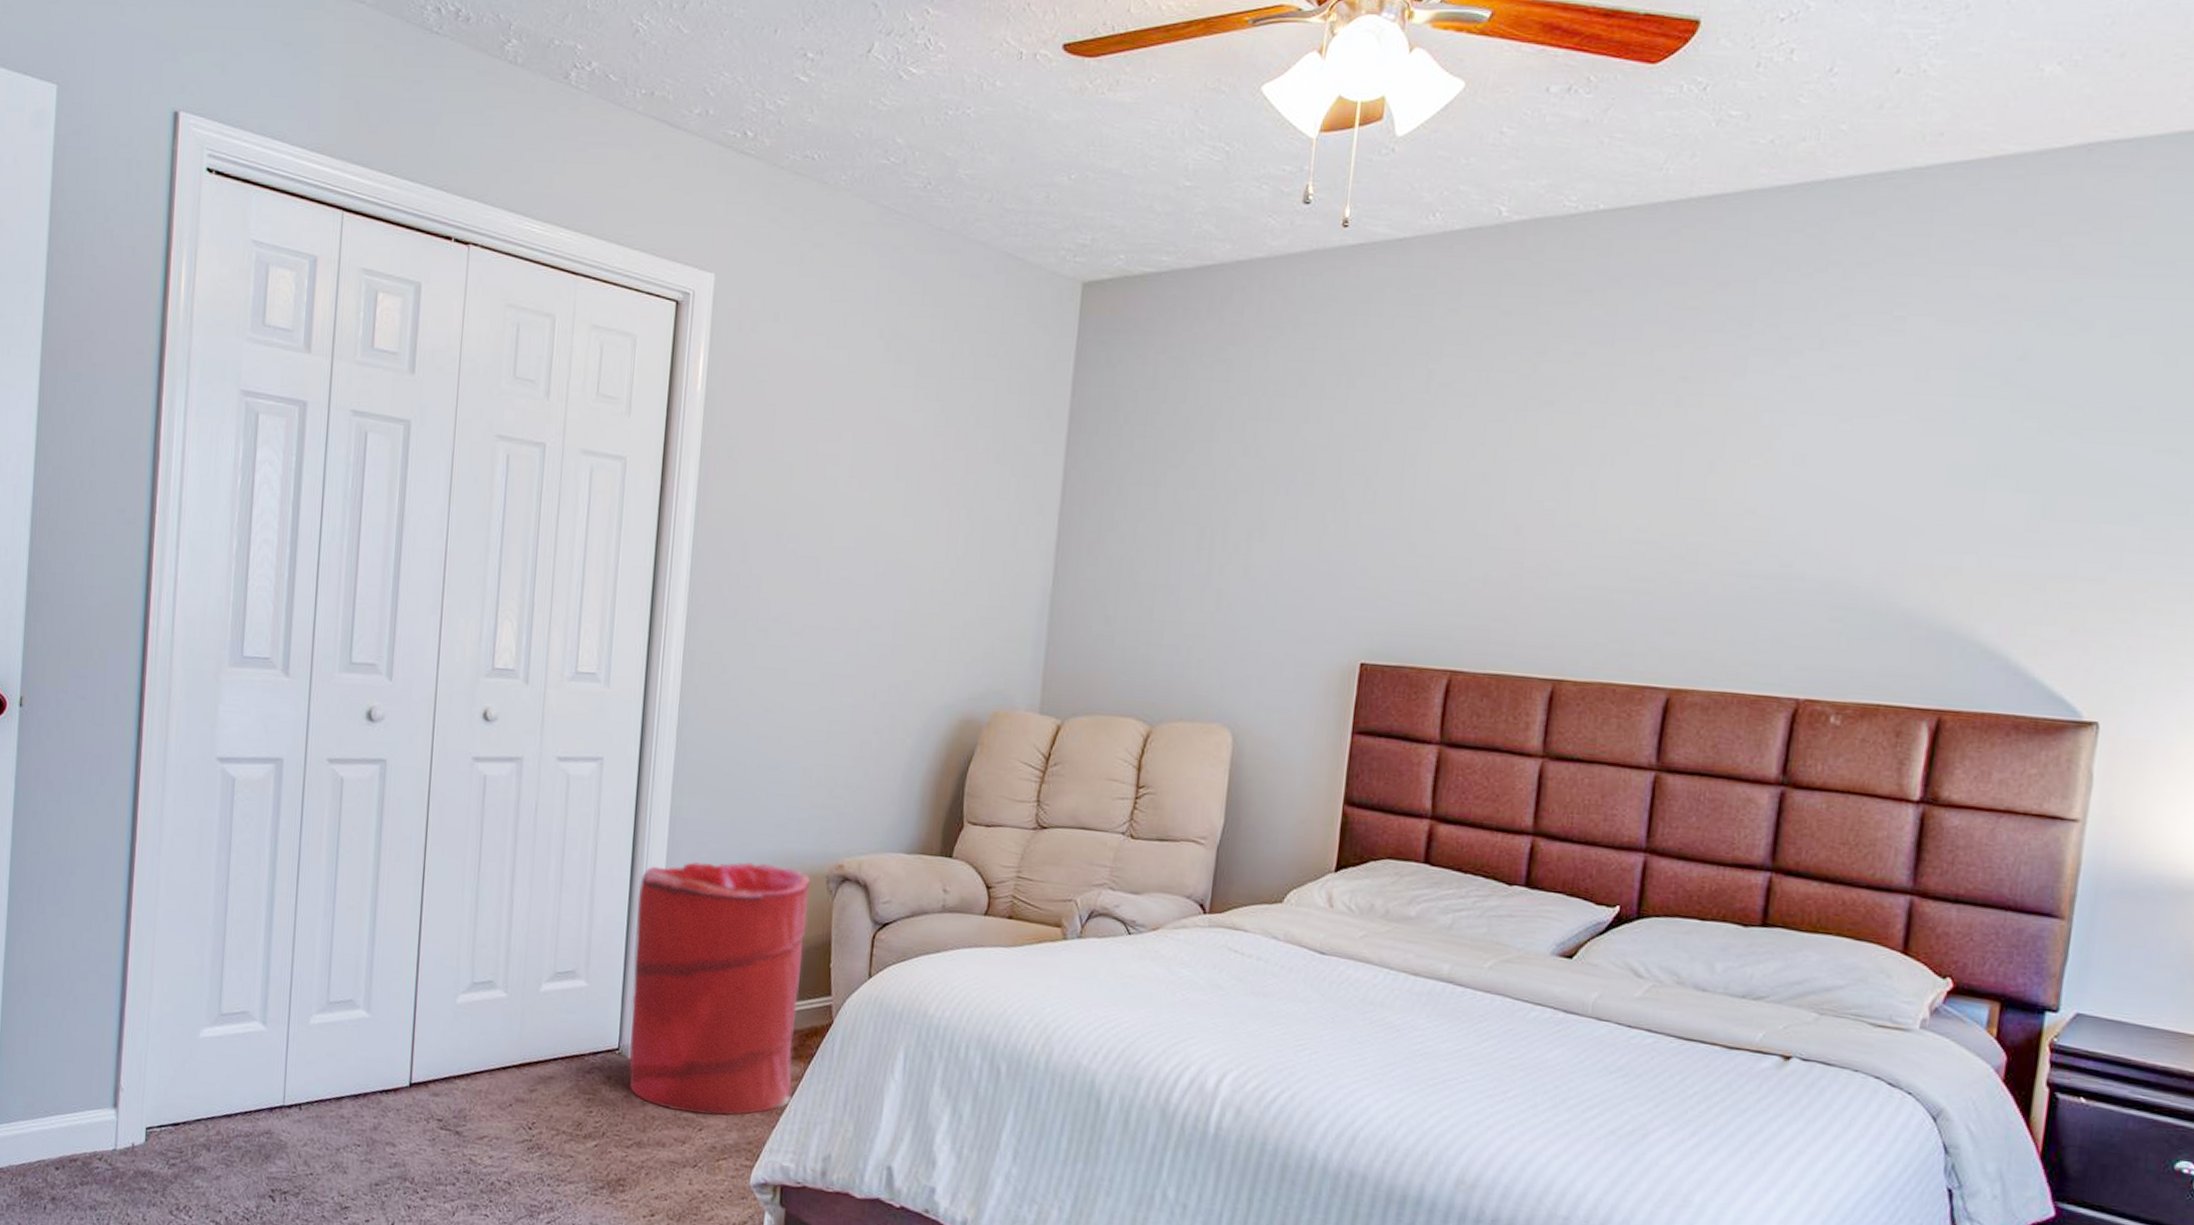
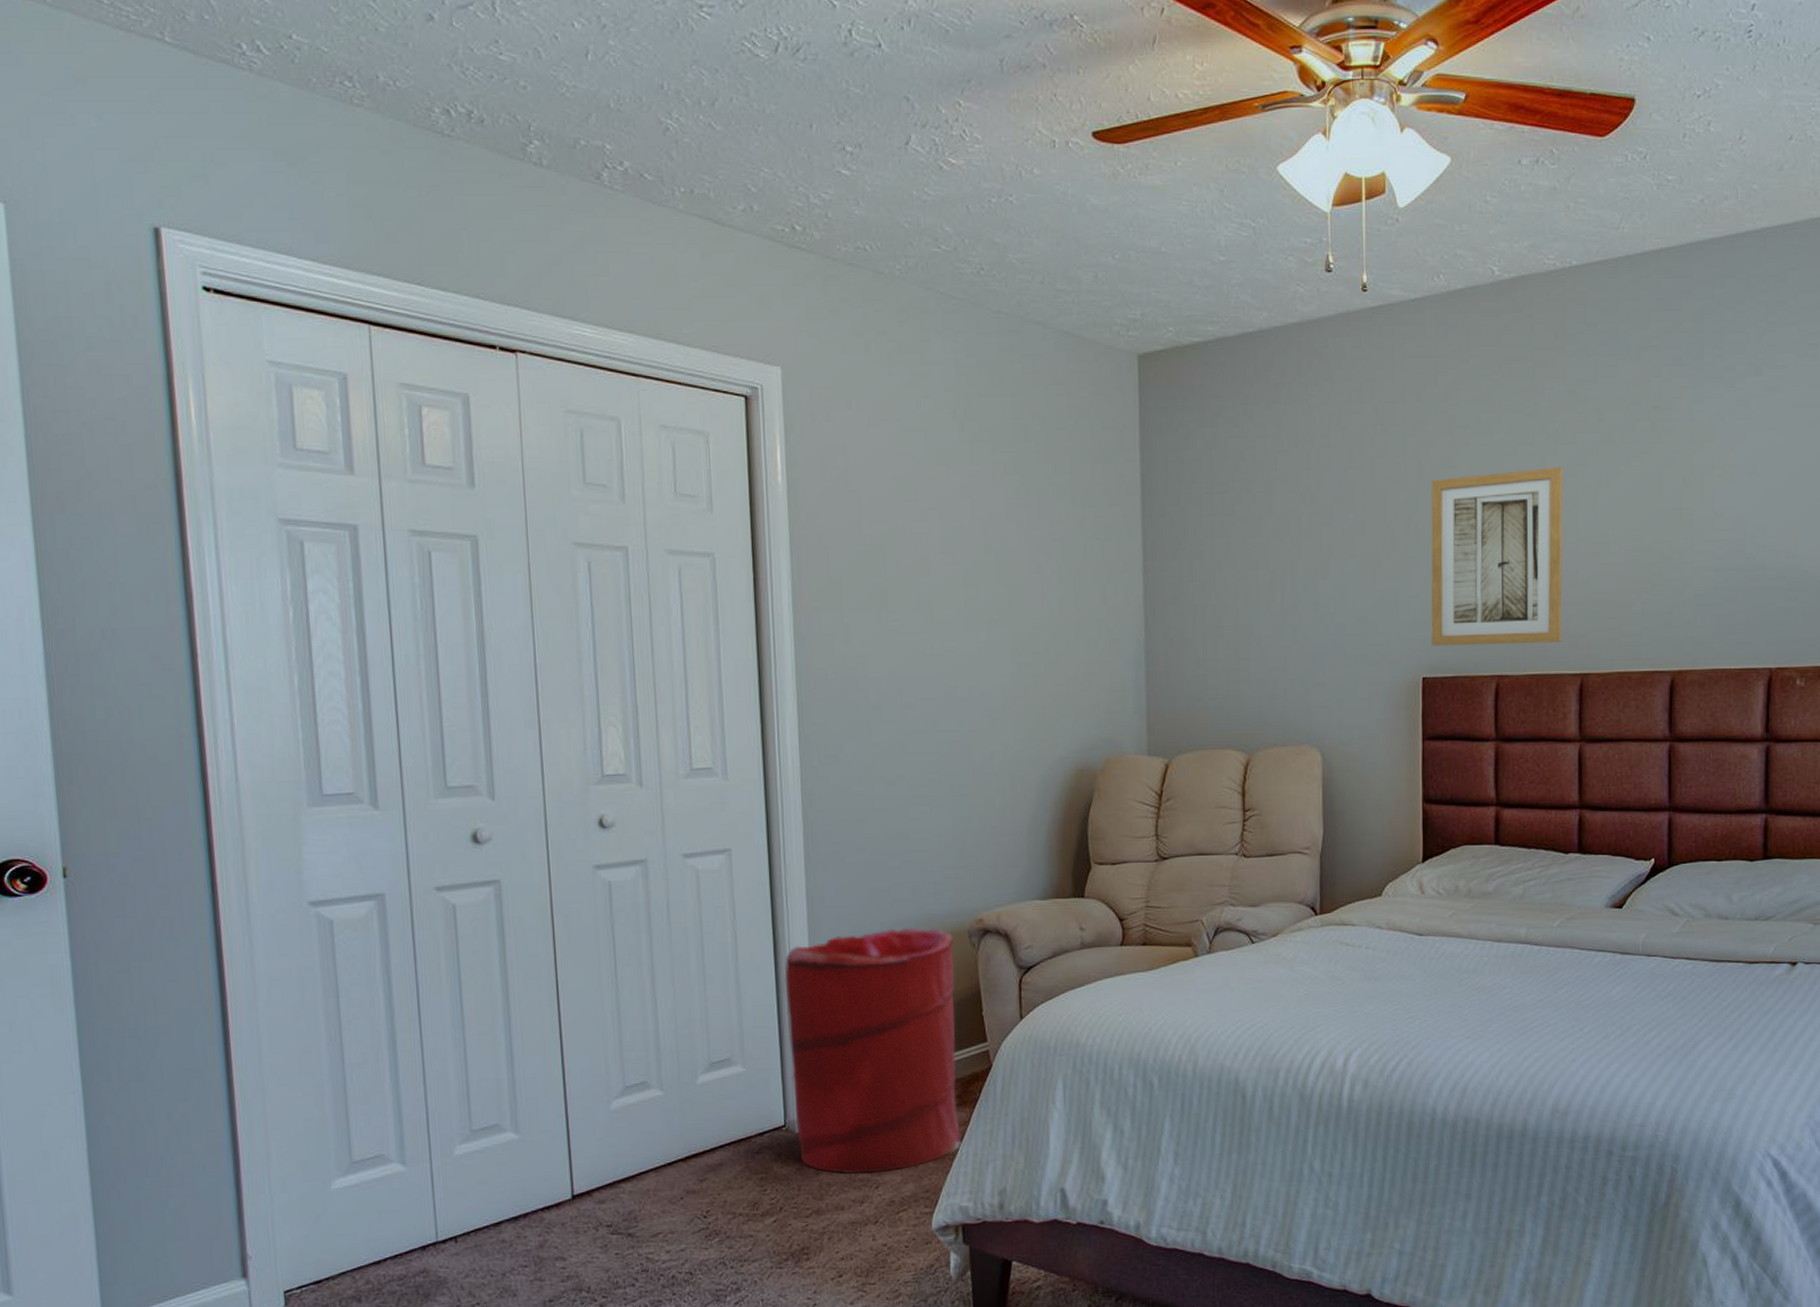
wall art: none [1375,438,1559,640] -> present [1431,467,1563,646]

